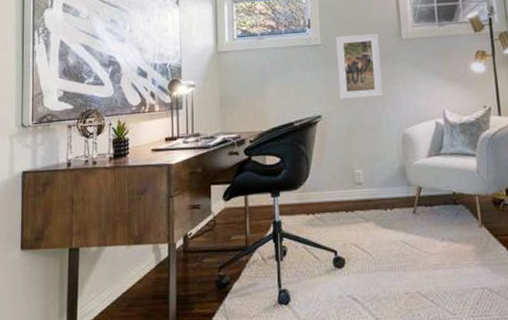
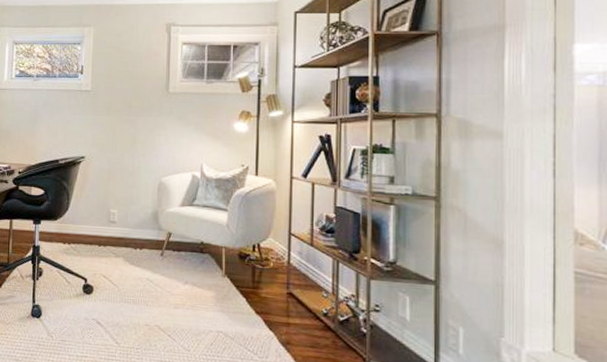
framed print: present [336,33,383,99] -> none [104,84,146,145]

